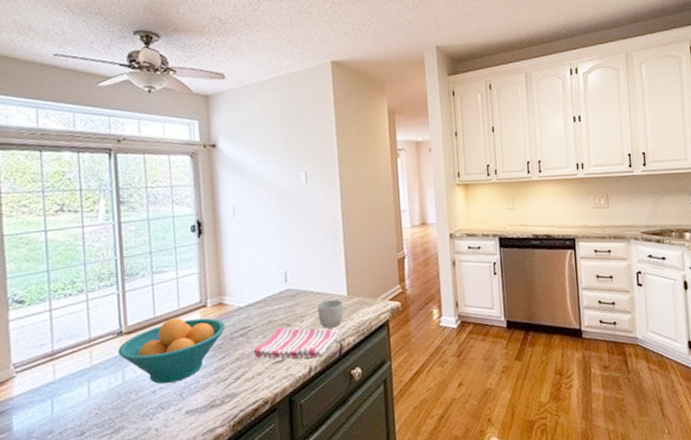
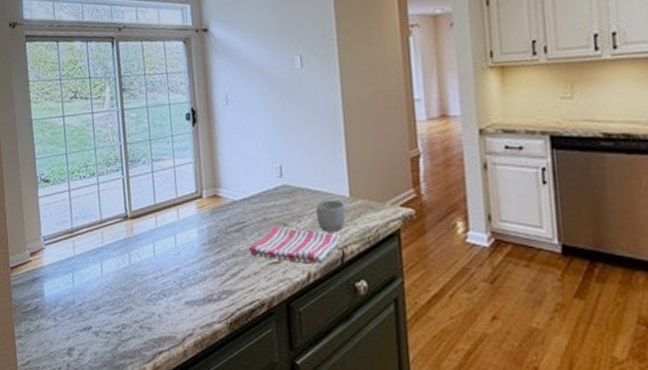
fruit bowl: present [118,318,226,384] -> none [124,207,221,271]

